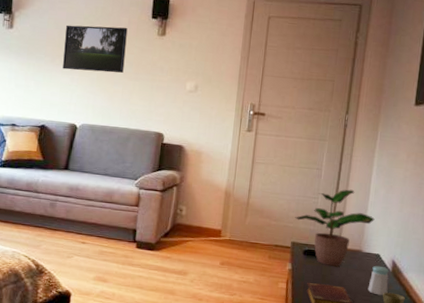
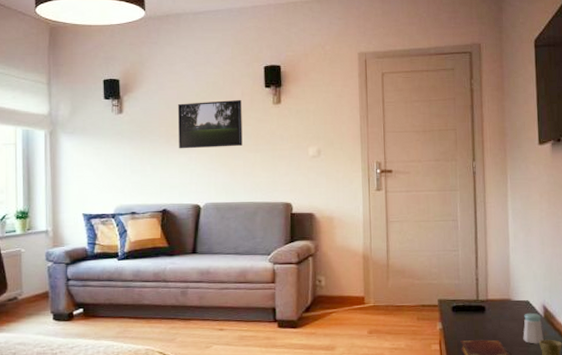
potted plant: present [295,189,375,266] -> none [438,237,518,319]

